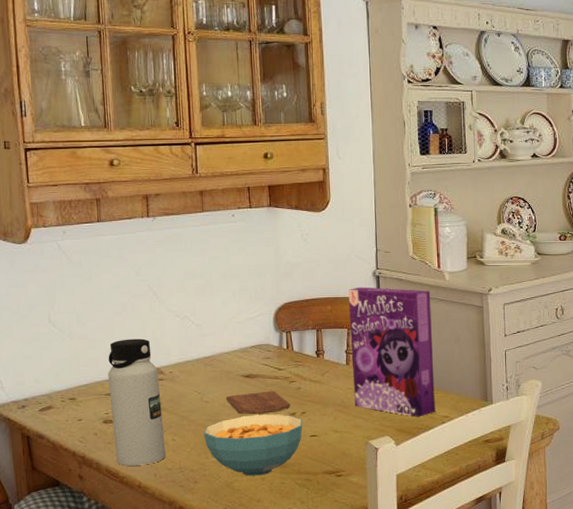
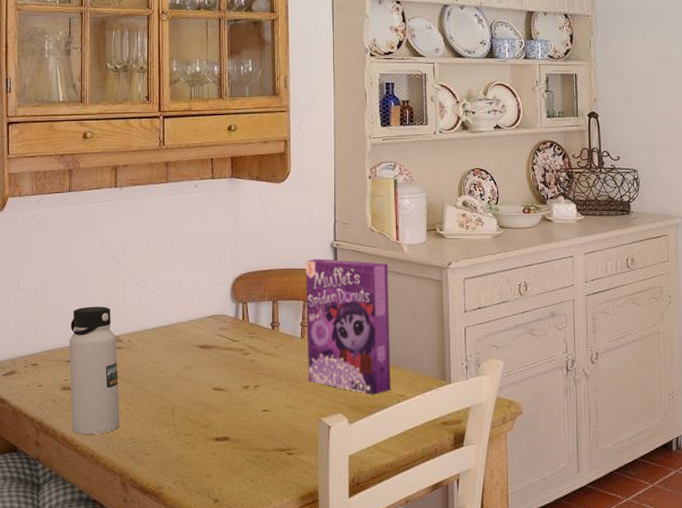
cereal bowl: present [204,414,303,476] -> none [157,387,255,450]
cutting board: present [225,390,291,415] -> none [180,362,244,387]

